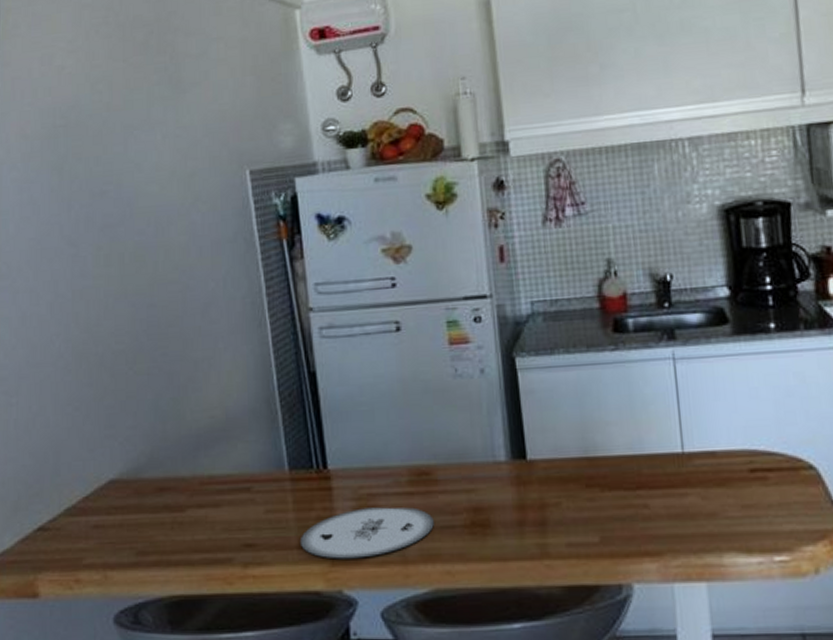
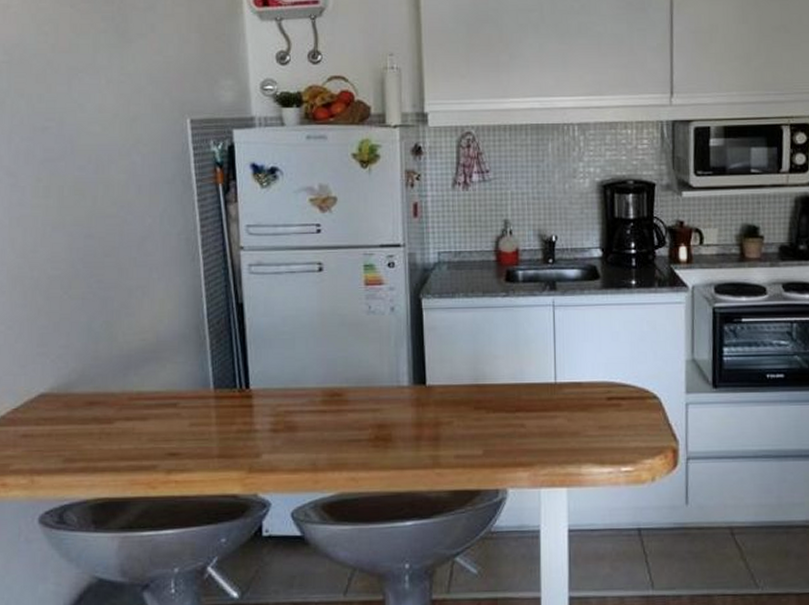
plate: present [299,507,434,559] -> none [220,423,343,467]

